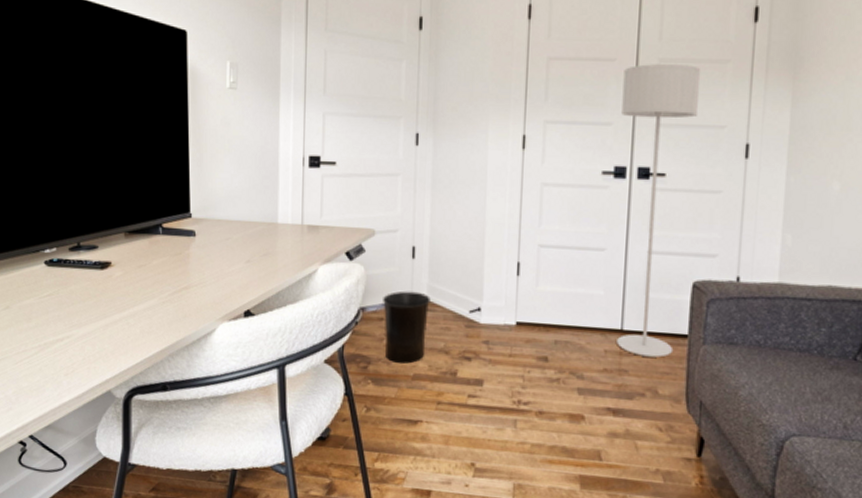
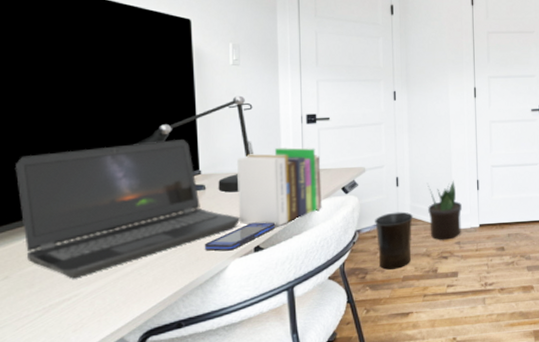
laptop computer: none [16,174,230,318] -> present [14,140,240,278]
desk lamp: none [125,126,249,243] -> present [133,95,254,192]
mobile phone: none [192,282,269,312] -> present [204,221,276,251]
books: none [229,194,323,290] -> present [236,147,322,226]
planter: none [450,258,495,335] -> present [427,180,462,239]

